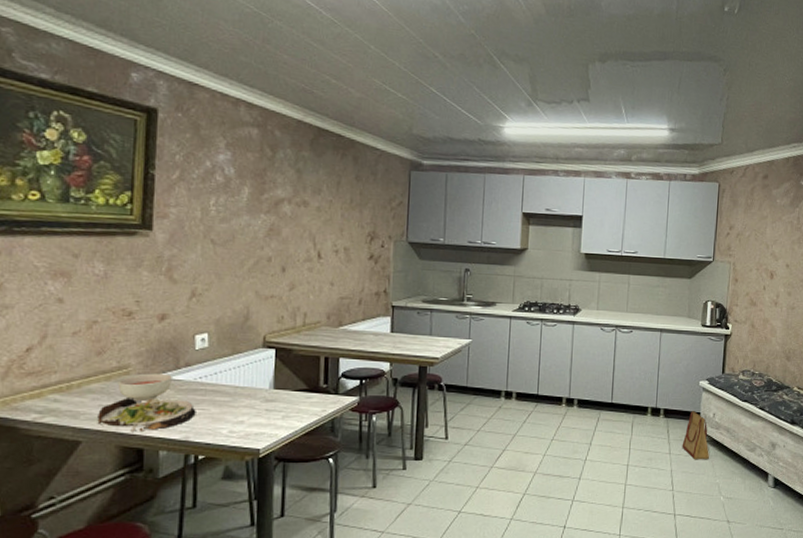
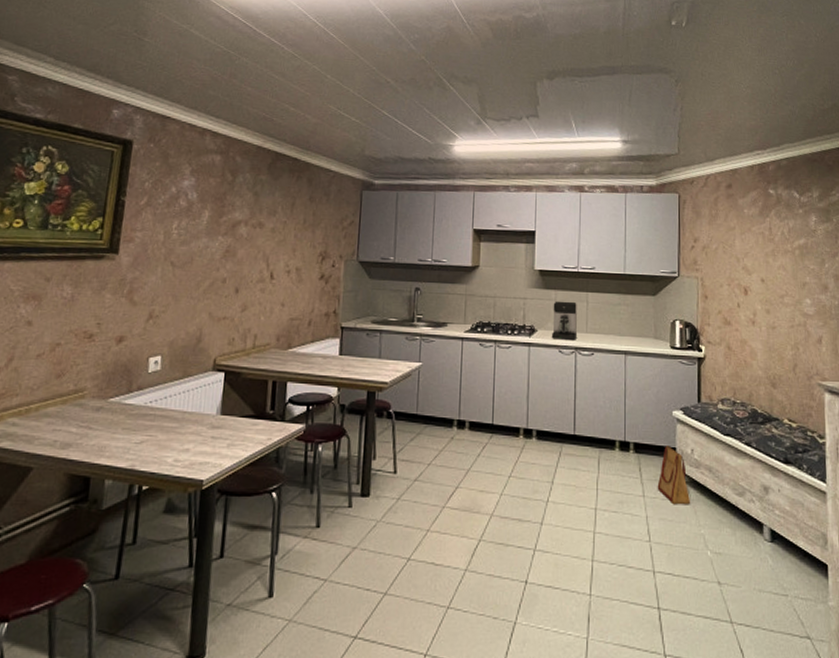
salad plate: present [97,398,196,431] -> none [50,422,144,458]
bowl: present [117,373,172,402] -> none [72,397,124,427]
coffee maker: none [595,282,619,319] -> present [552,301,577,340]

